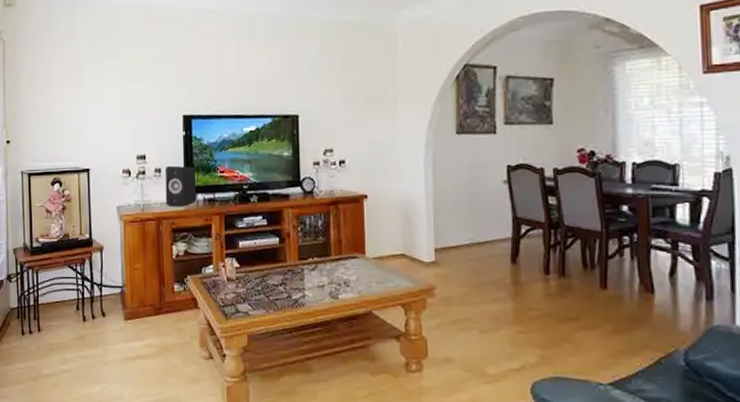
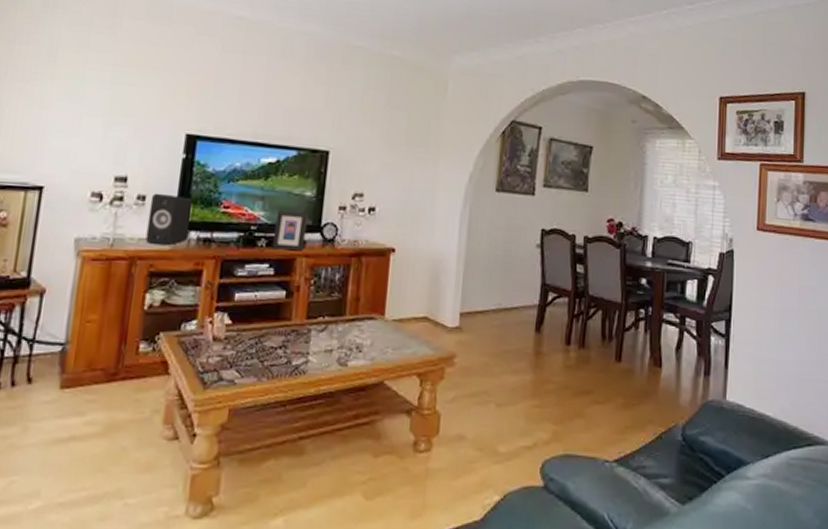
picture frame: none [262,170,289,204] -> present [271,211,308,251]

